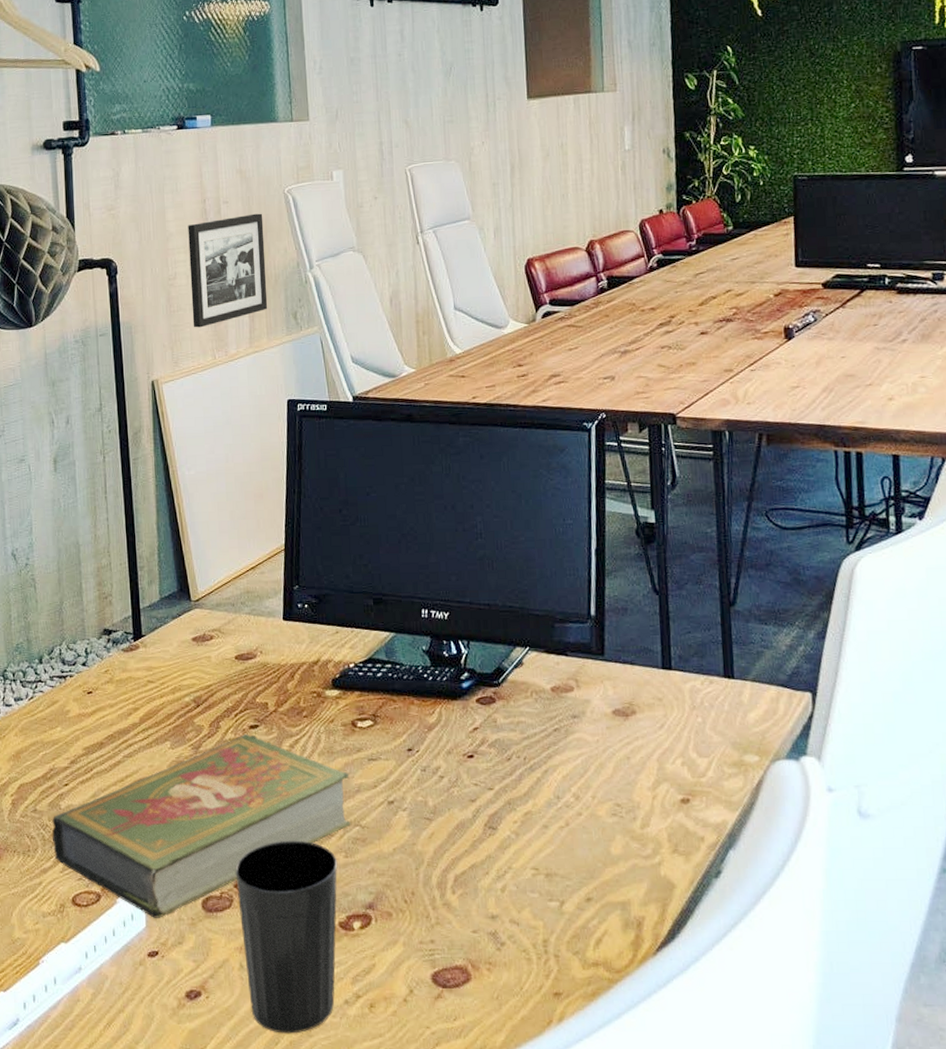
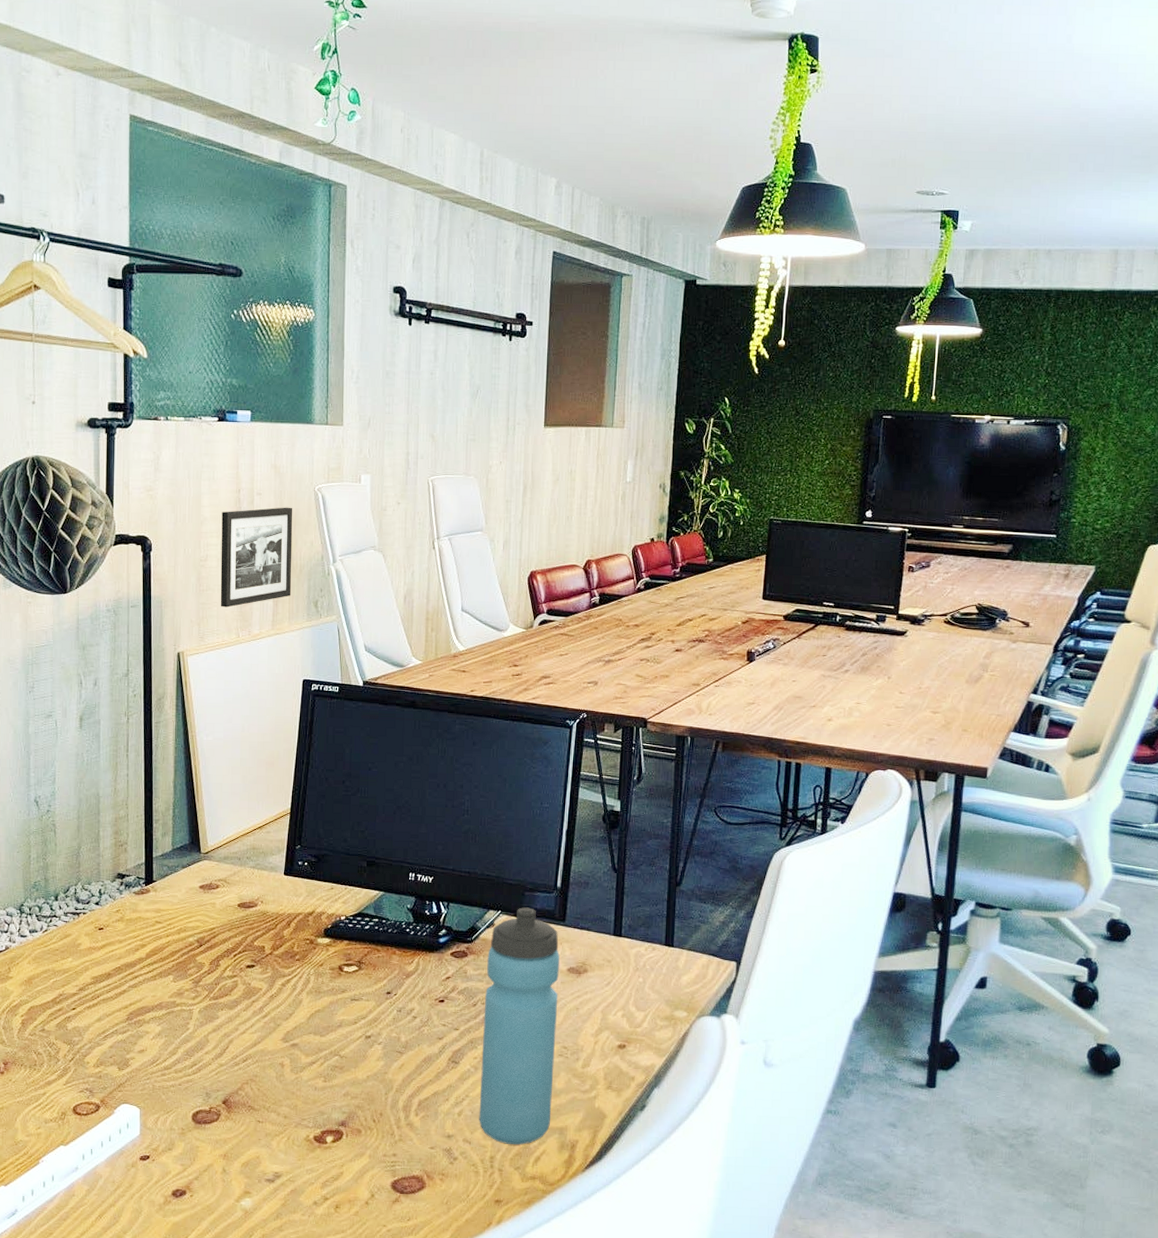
book: present [52,733,351,918] -> none [58,972,333,1127]
cup: present [235,840,338,1034] -> none [224,1065,317,1228]
water bottle: none [518,641,610,925] -> present [479,907,560,1145]

